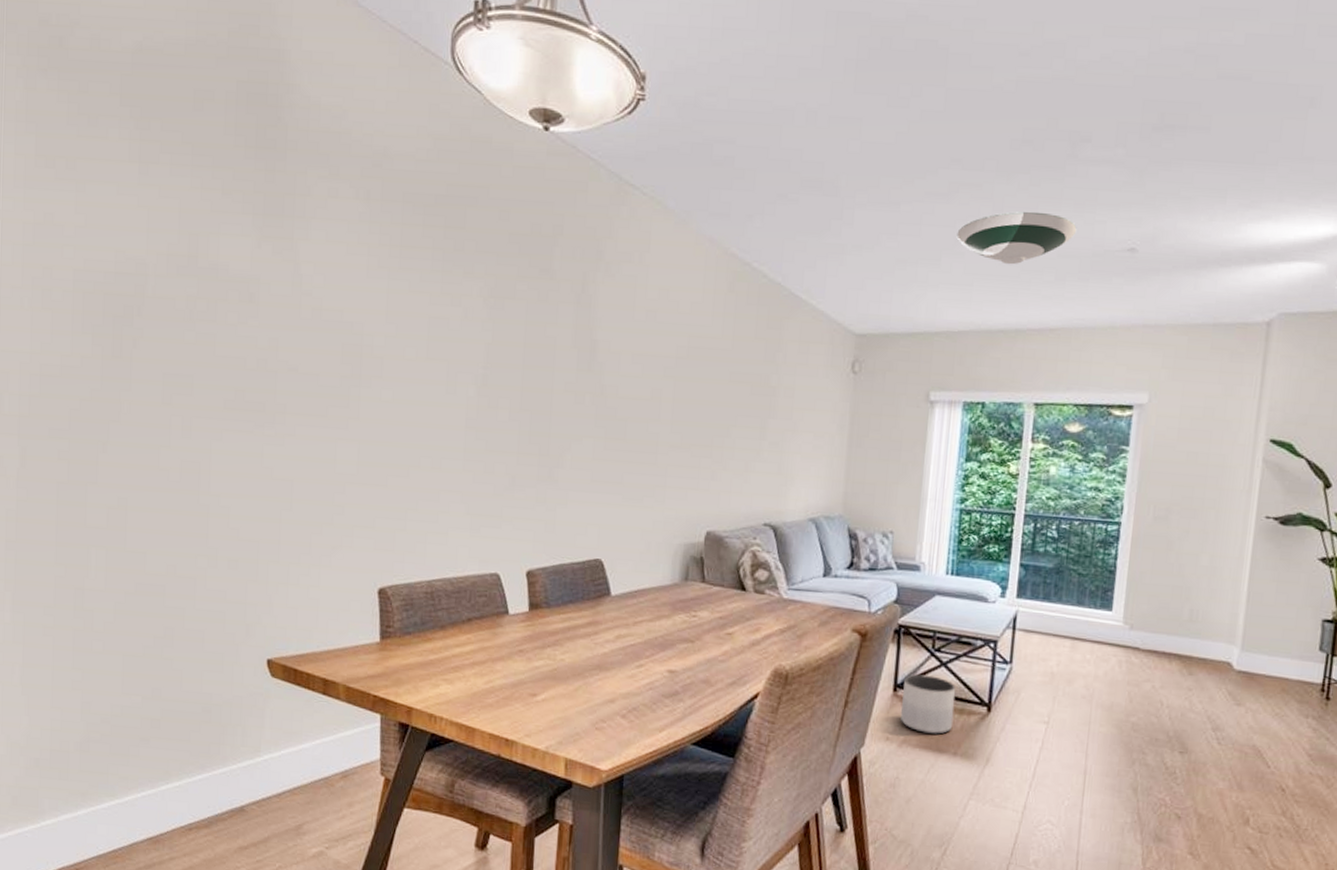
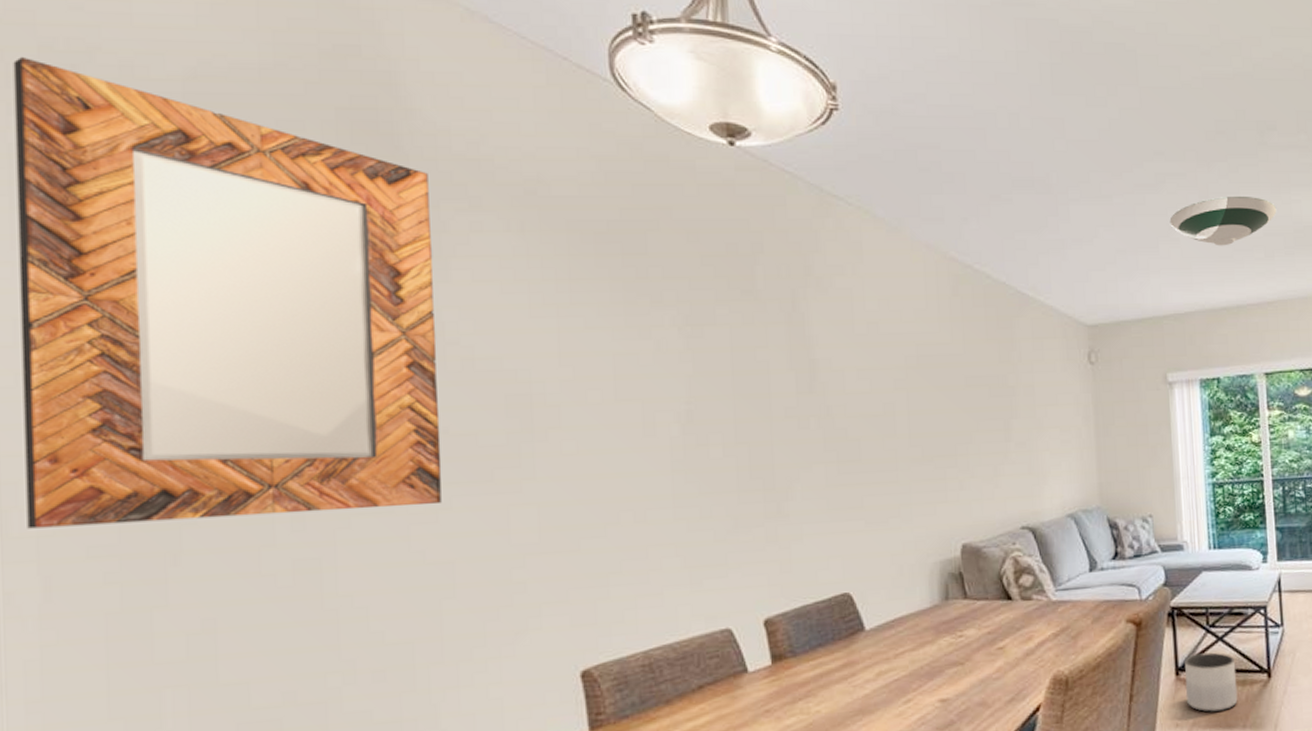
home mirror: none [13,28,301,429] -> present [13,56,442,529]

